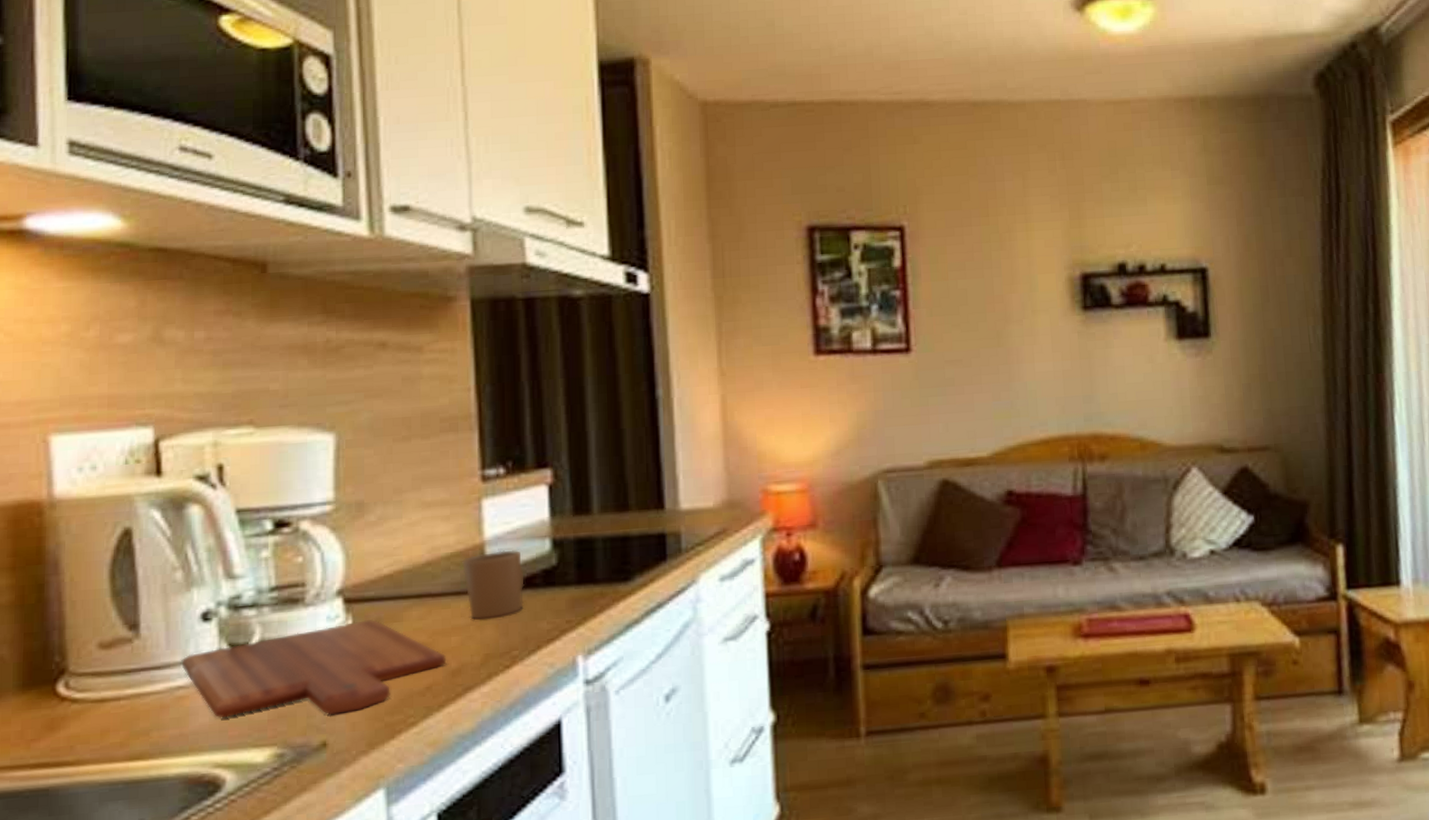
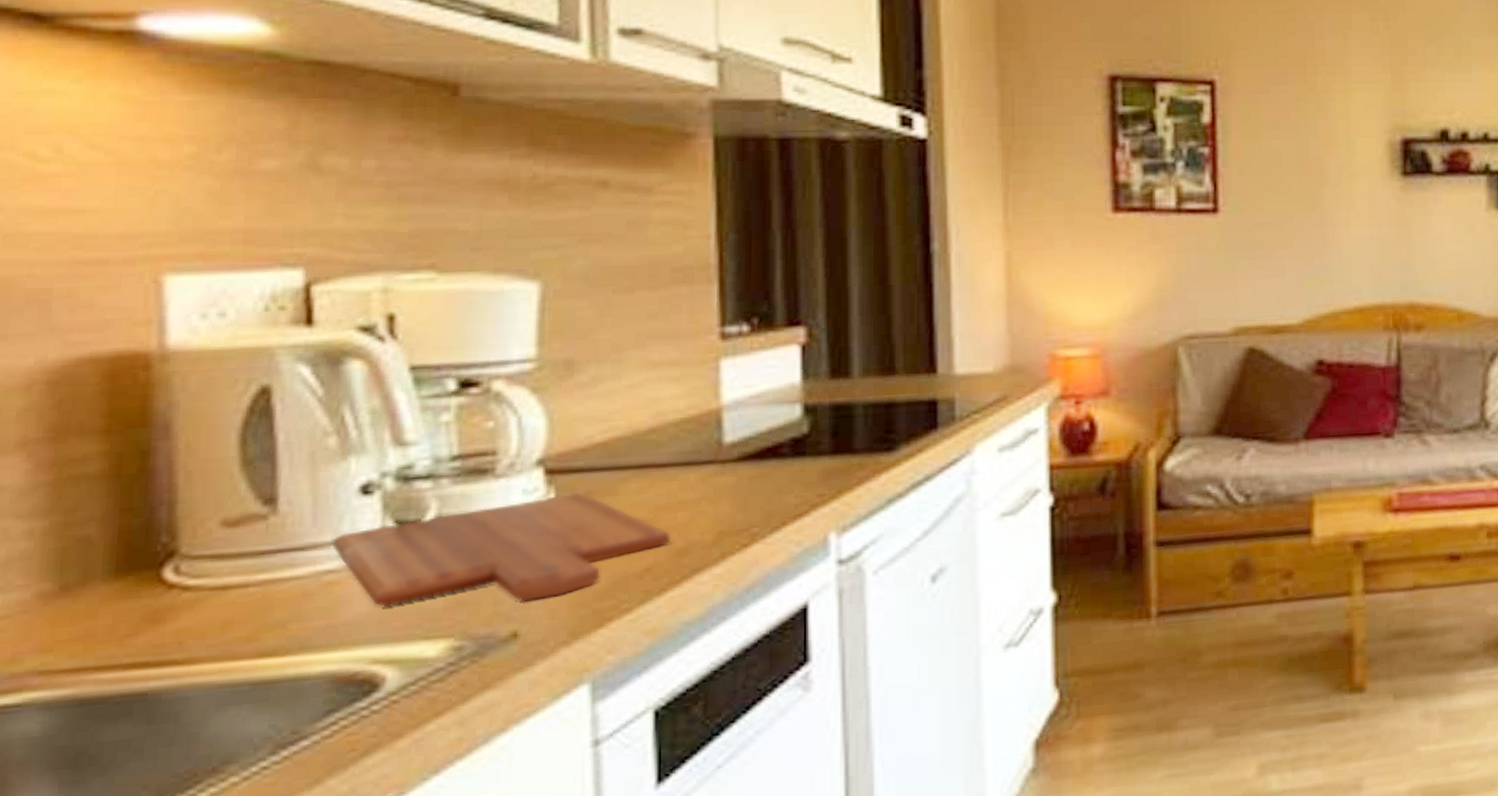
mug: present [462,550,525,621] -> none [694,416,769,495]

